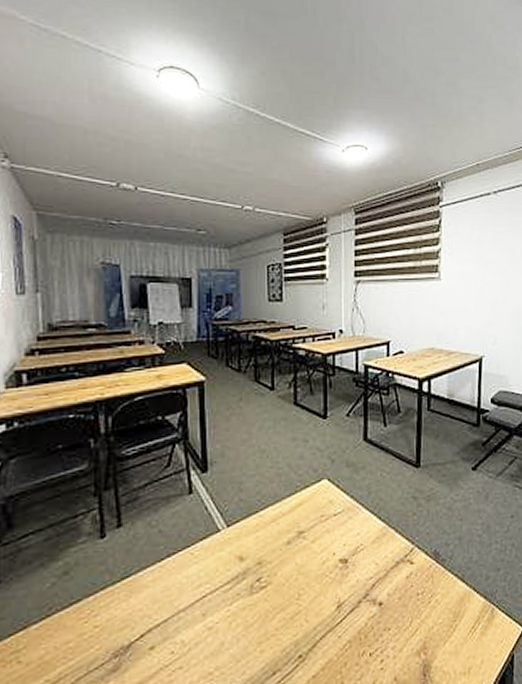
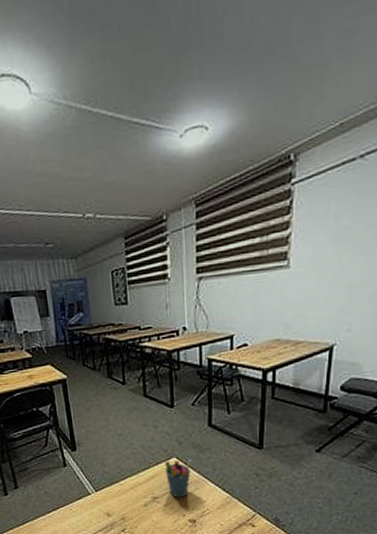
pen holder: none [313,480,344,531] -> present [164,458,191,498]

